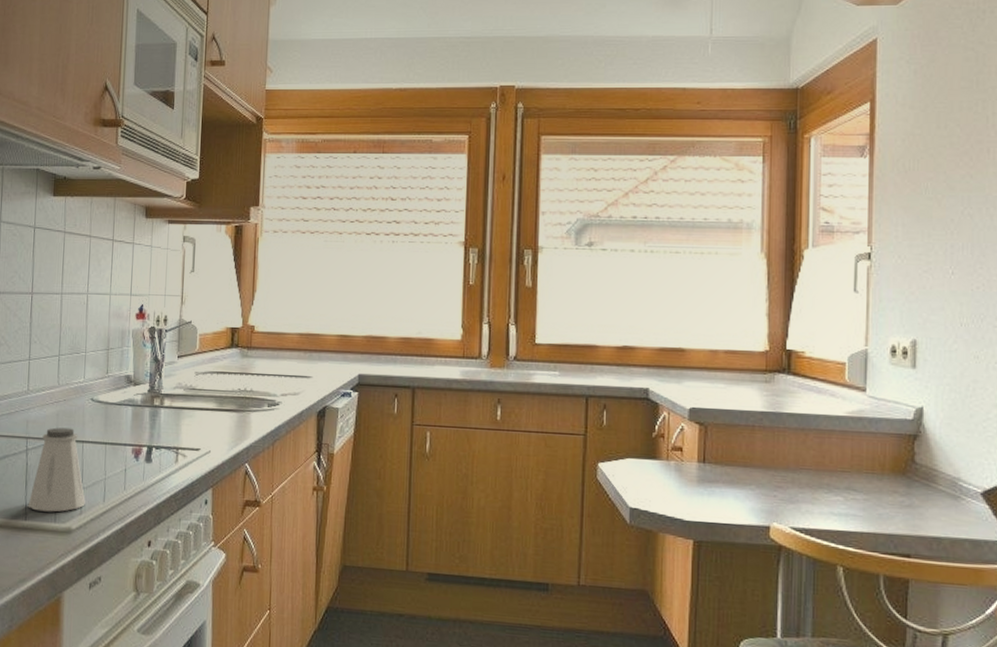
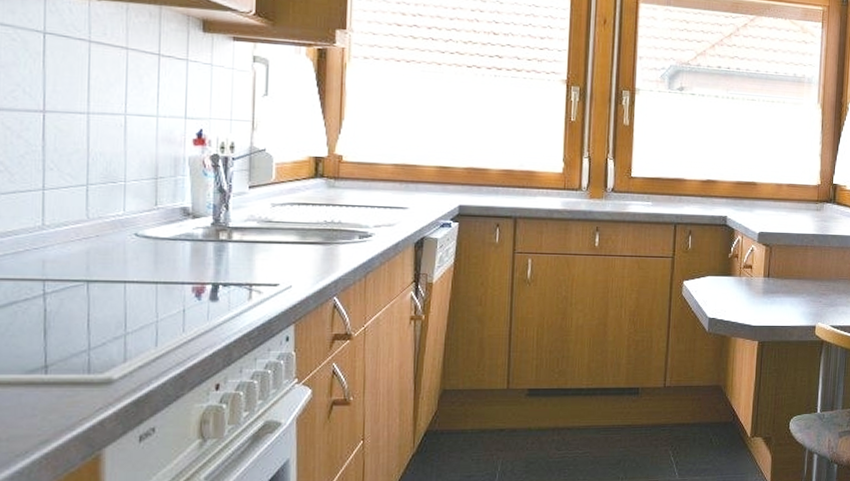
saltshaker: present [28,427,85,512] -> none [48,267,131,363]

